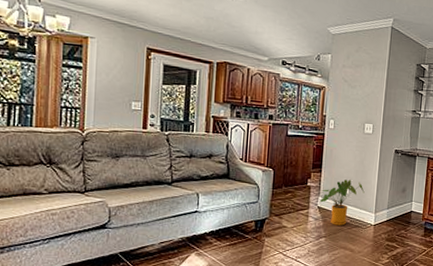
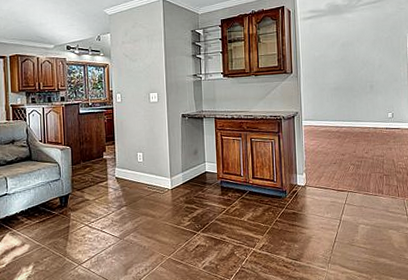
house plant: present [319,180,365,226] -> none [116,148,158,194]

